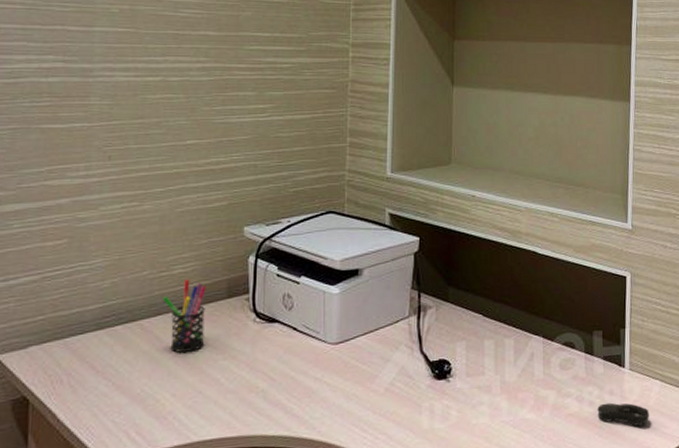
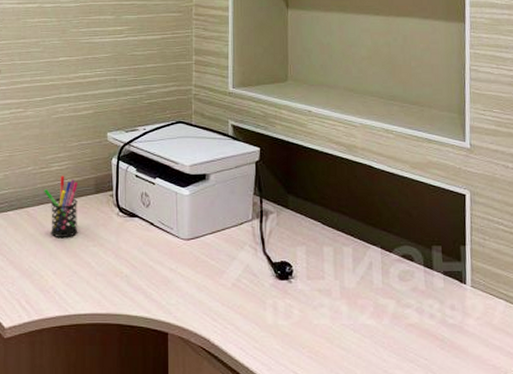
computer mouse: present [597,402,650,427] -> none [438,317,495,344]

